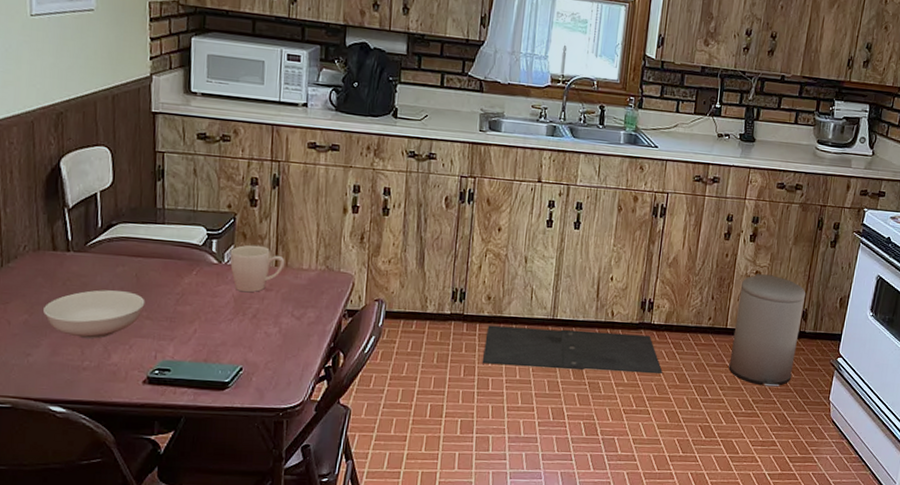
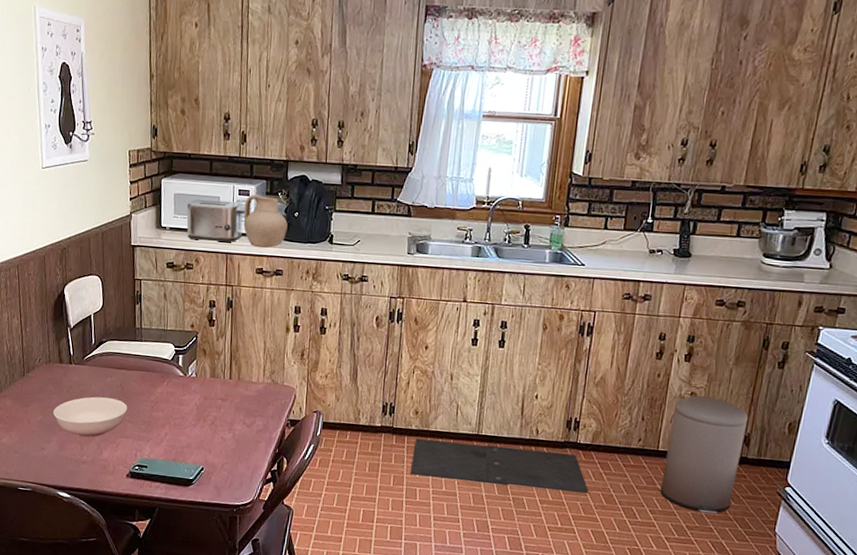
toaster: none [222,62,295,114] -> present [186,199,245,243]
mug: present [229,245,285,293] -> none [193,360,238,402]
ceramic pitcher: none [292,60,346,121] -> present [243,194,288,249]

